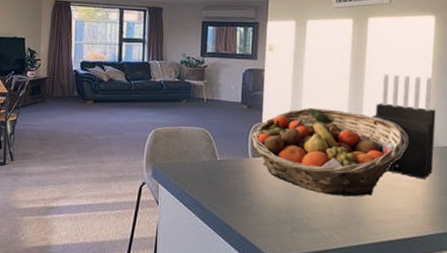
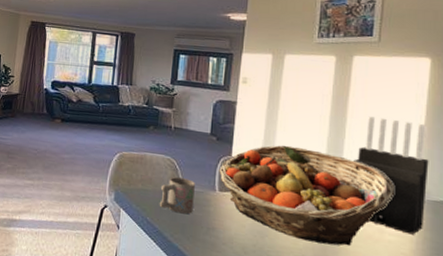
mug: none [196,148,229,183] -> present [159,177,195,214]

